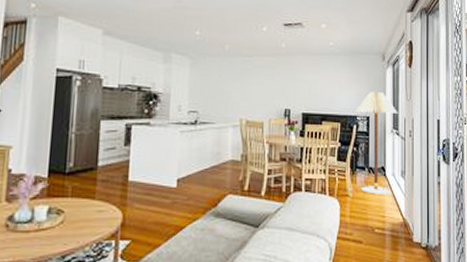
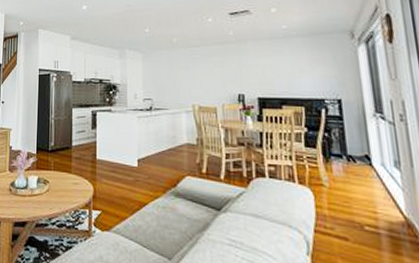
floor lamp: present [356,92,398,194] -> none [322,73,384,187]

